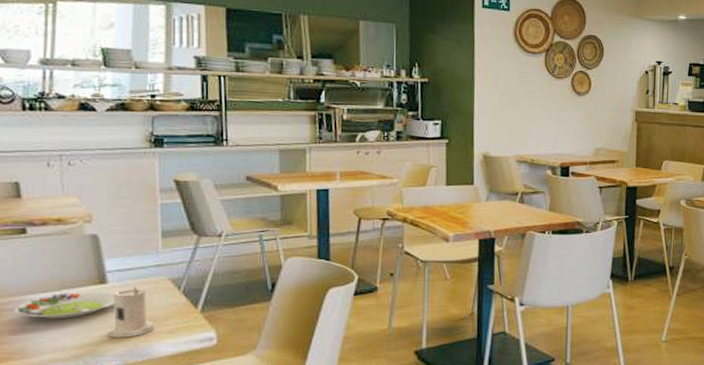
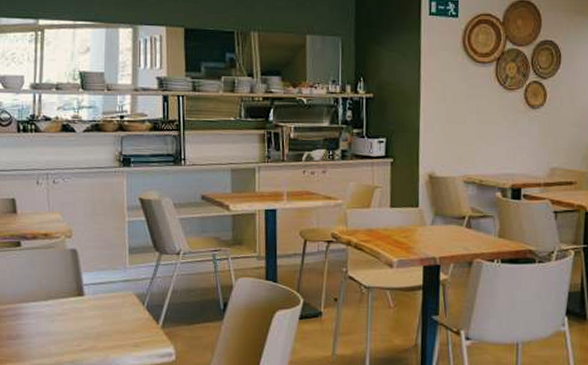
salad plate: present [14,292,116,319] -> none [11,302,91,327]
candle: present [106,287,154,338] -> none [83,300,122,349]

